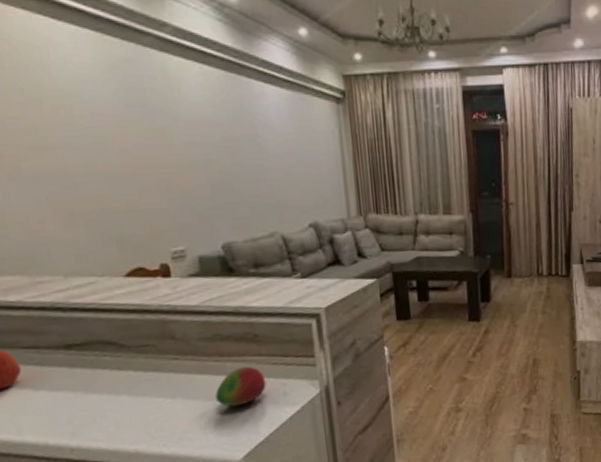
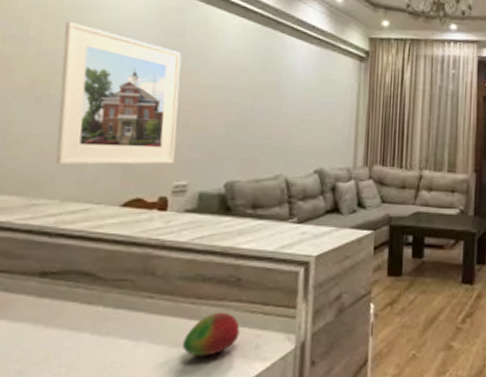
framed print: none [13,84,166,241] -> present [56,21,182,165]

